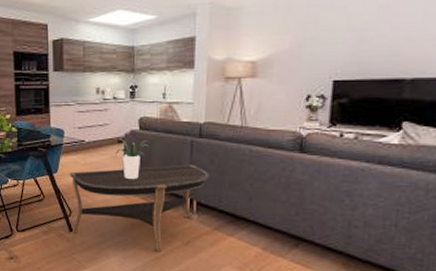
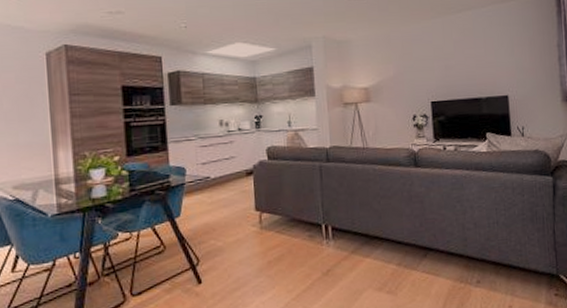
coffee table: present [69,164,210,252] -> none [194,190,341,289]
potted plant: present [113,138,150,179] -> none [241,170,281,213]

